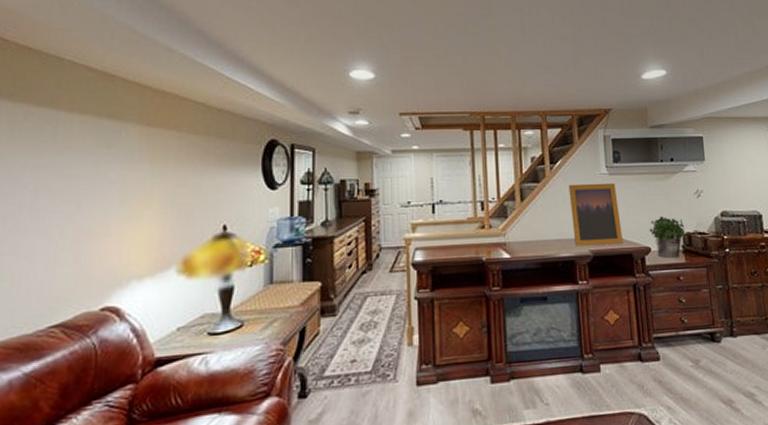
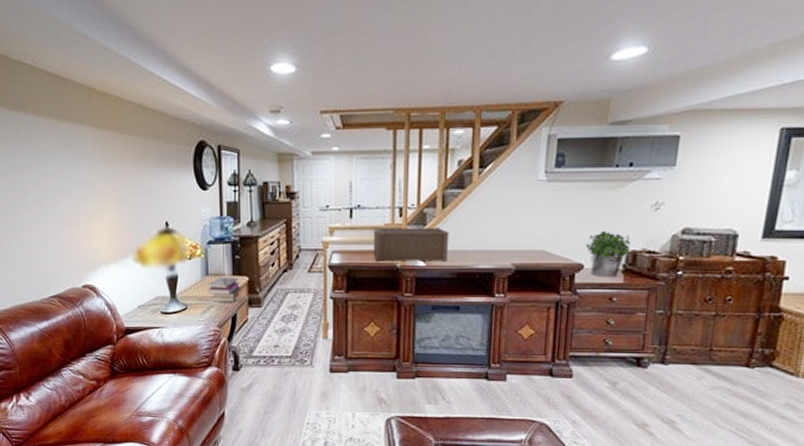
books: none [270,284,312,316] -> present [207,277,241,303]
decorative box: none [456,219,531,257] -> present [373,228,450,263]
picture frame: present [568,182,623,246] -> none [496,190,554,259]

